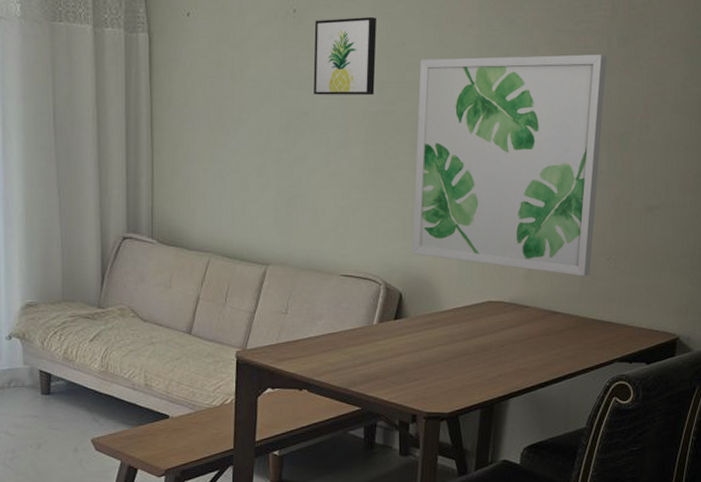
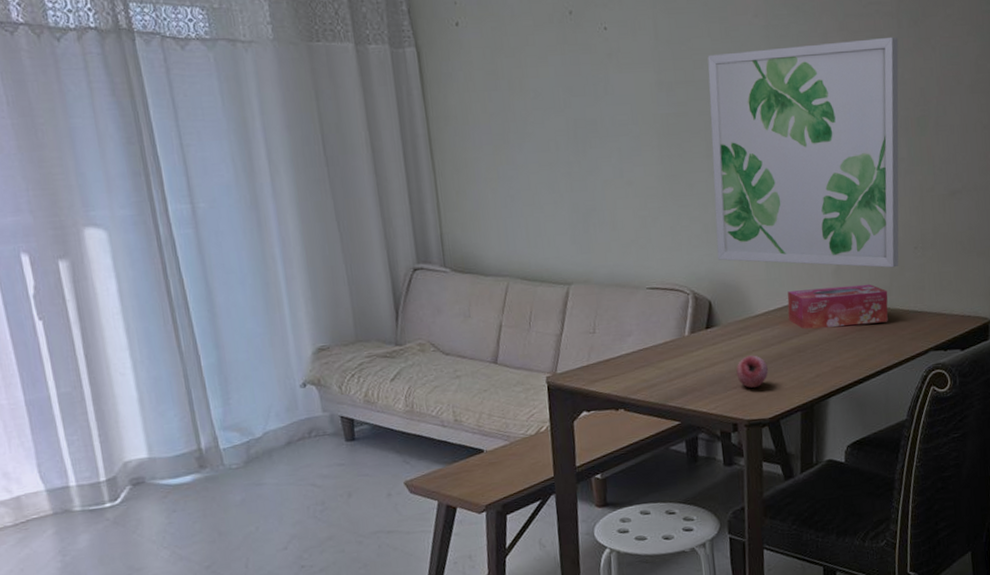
wall art: present [313,16,377,96] -> none [593,13,664,101]
fruit: none [420,349,452,382] -> present [736,355,769,389]
tissue box: none [475,290,577,330] -> present [787,284,888,329]

